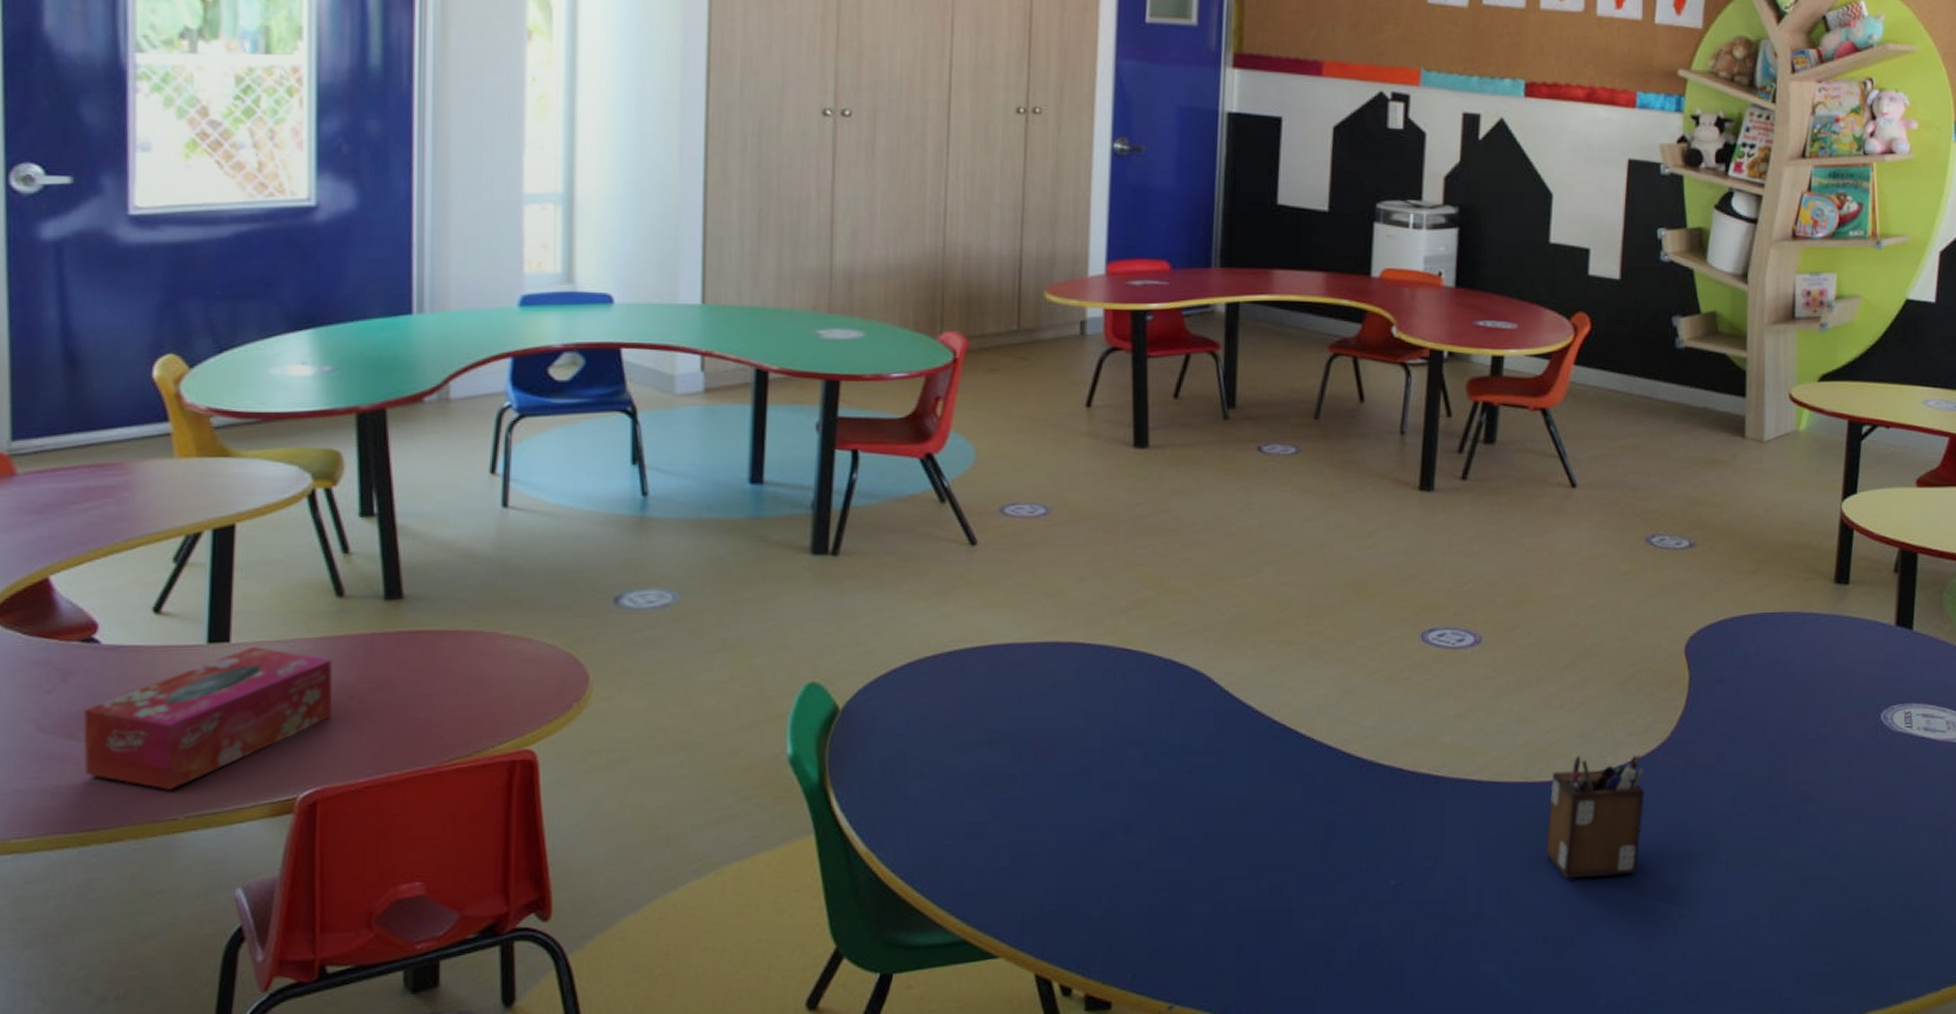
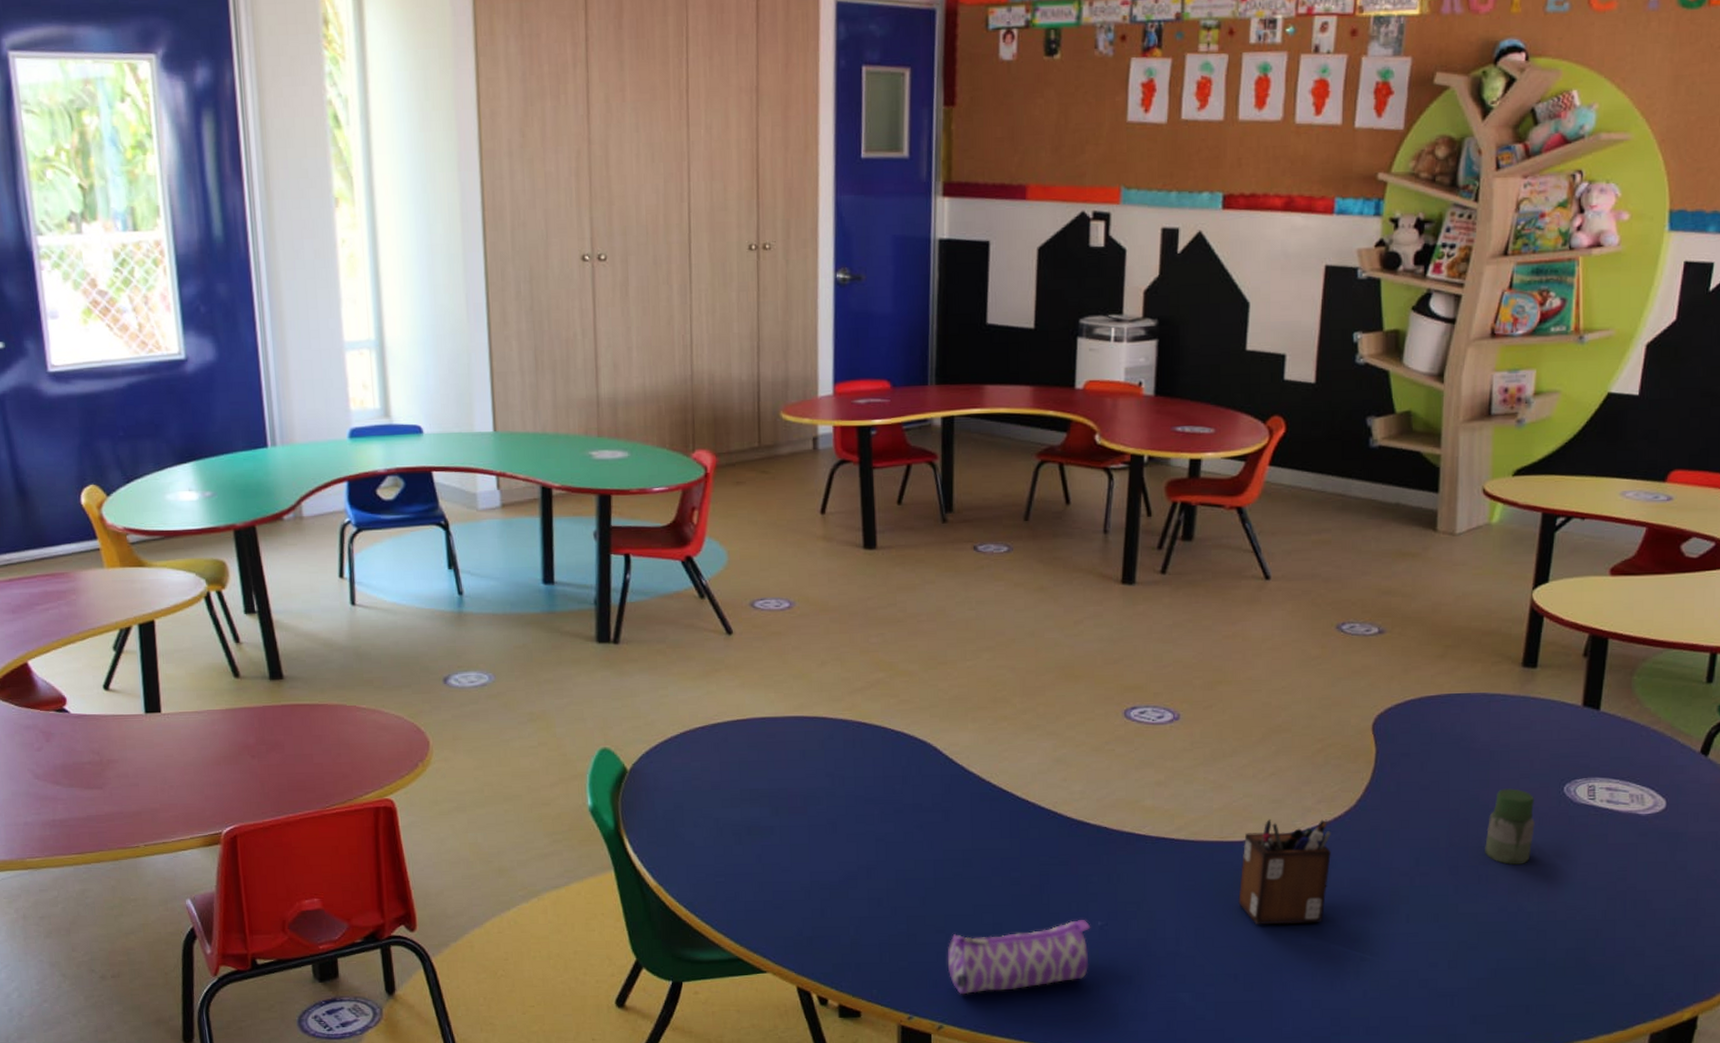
tissue box: present [83,645,333,790] -> none [64,715,241,824]
pencil case: none [1216,879,1383,976] -> present [947,920,1091,995]
jar: none [1804,716,1853,802] -> present [1485,788,1535,865]

